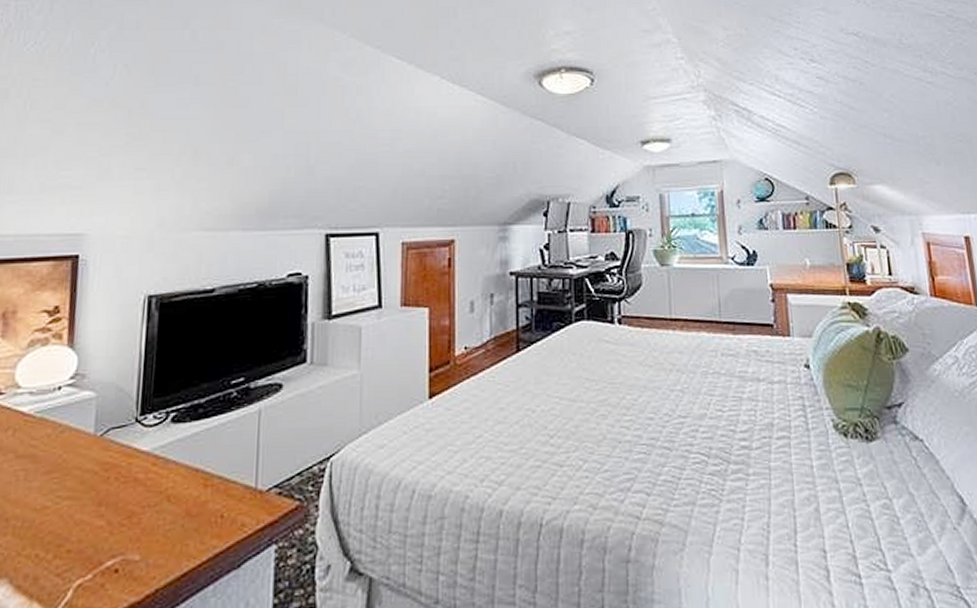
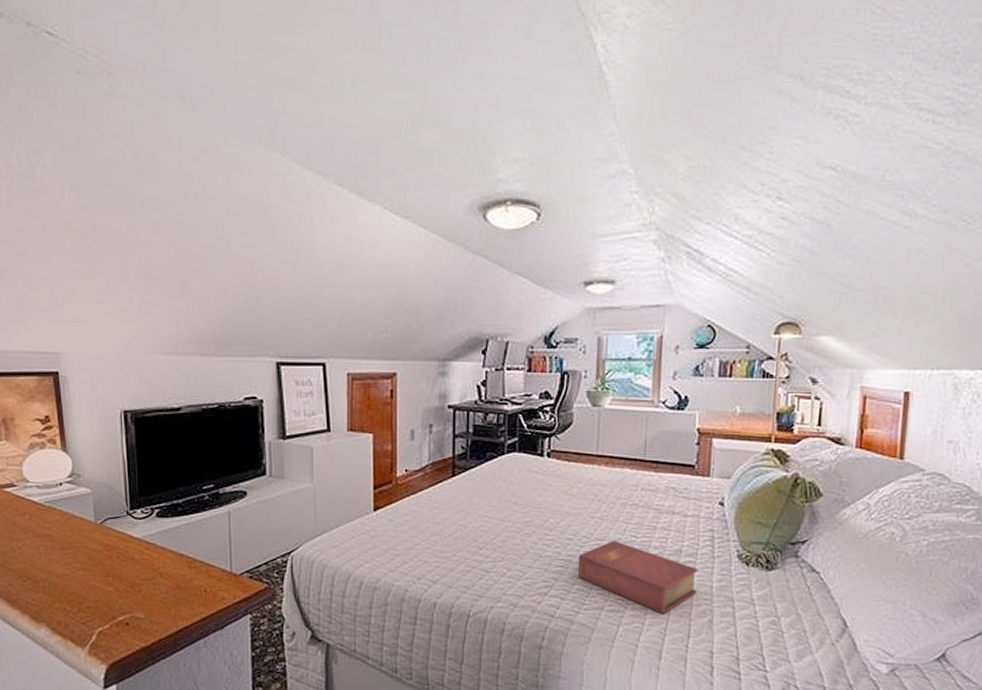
book: none [661,417,796,506] -> present [577,541,698,615]

